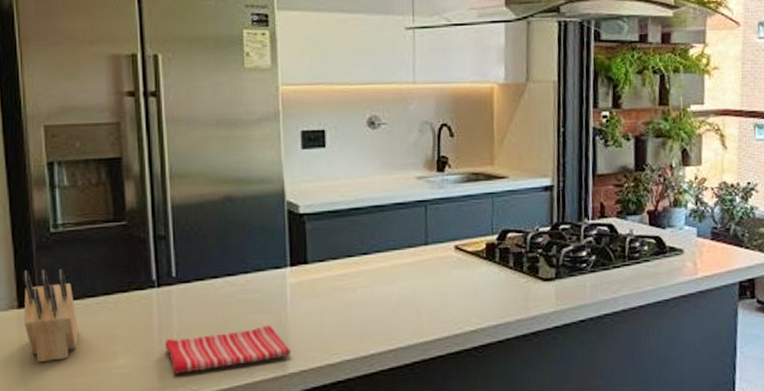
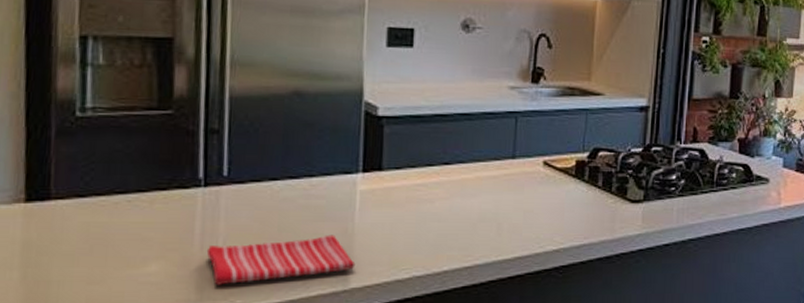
knife block: present [23,268,79,363] -> none [31,158,102,267]

